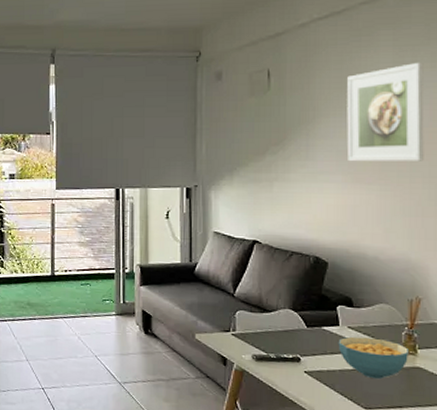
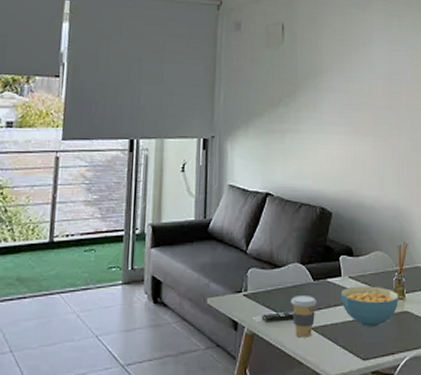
coffee cup: none [282,340,311,380] -> present [290,296,317,338]
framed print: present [347,62,424,162] -> none [348,26,408,115]

